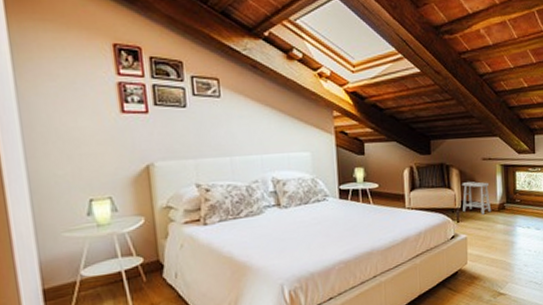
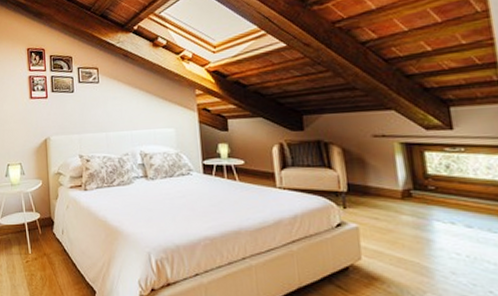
footstool: present [462,181,492,215] -> none [346,161,392,202]

